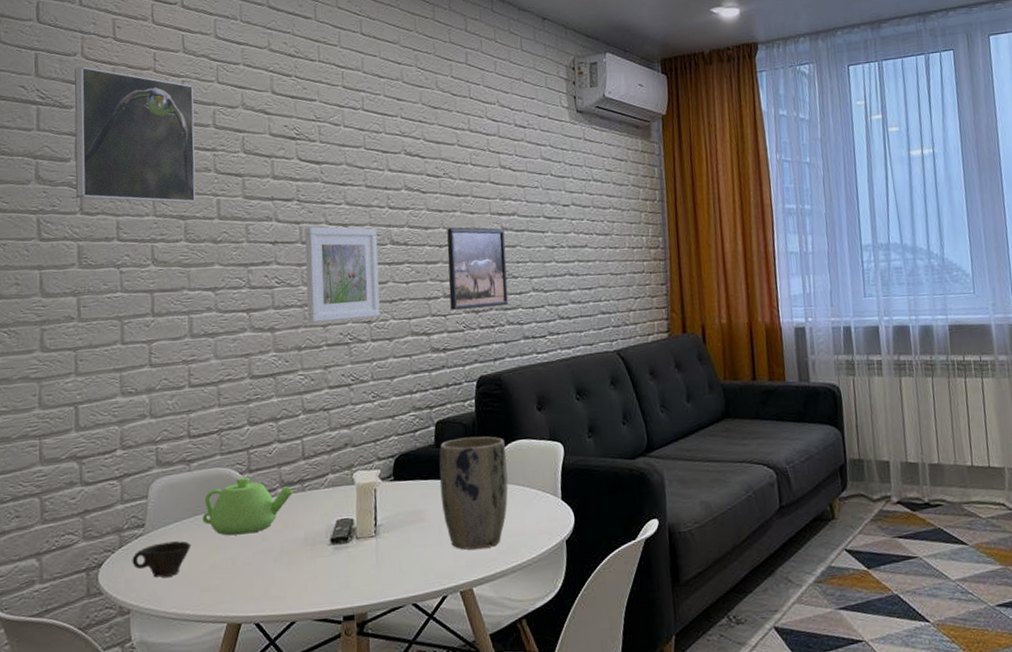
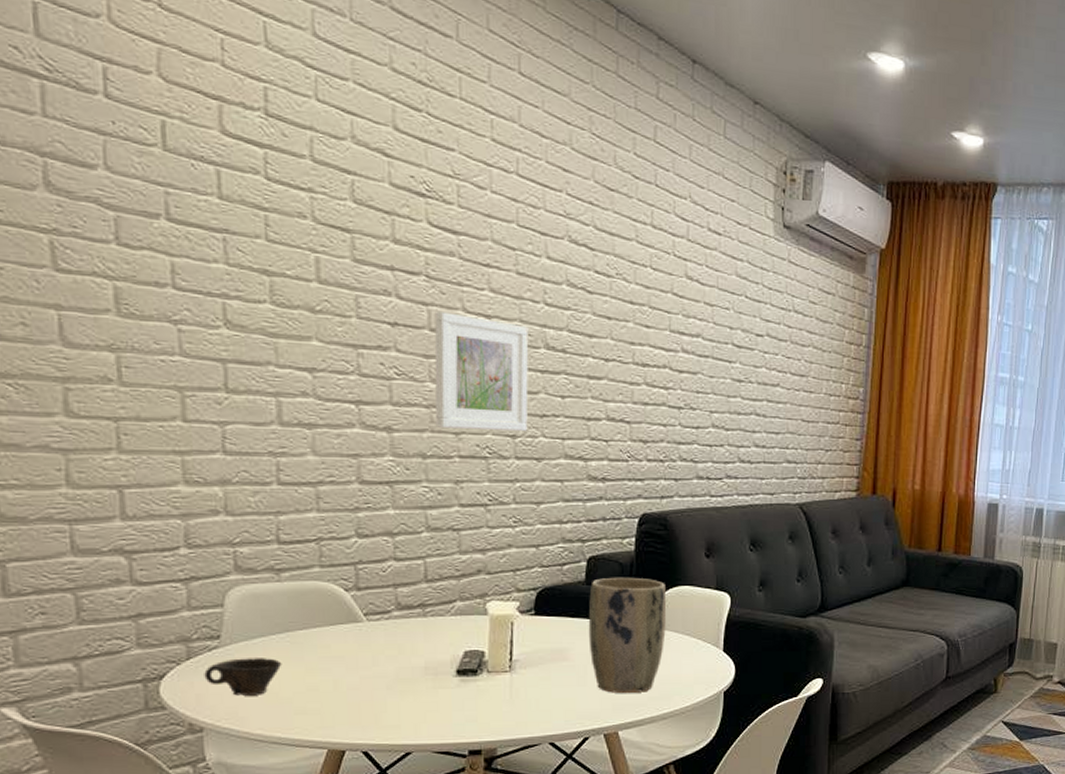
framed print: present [74,66,196,204] -> none [98,35,286,256]
teapot: present [202,477,293,536] -> none [296,595,411,657]
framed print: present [447,227,508,310] -> none [613,340,686,438]

